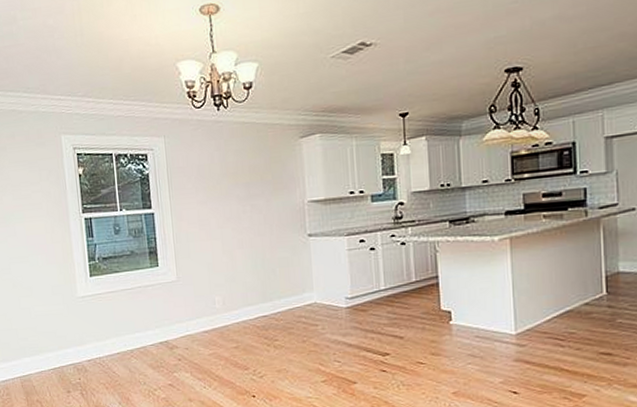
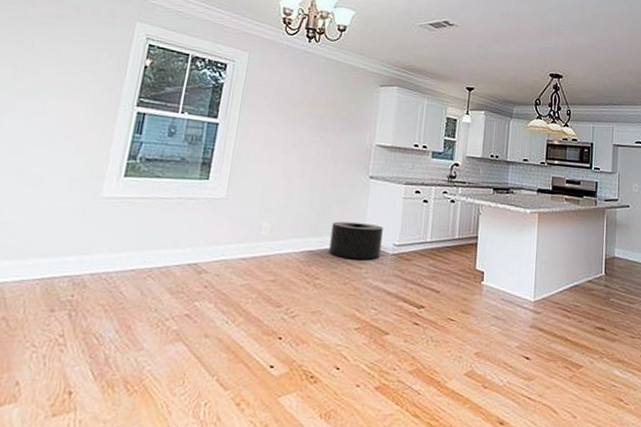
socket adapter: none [280,281,334,318] -> present [329,221,383,260]

